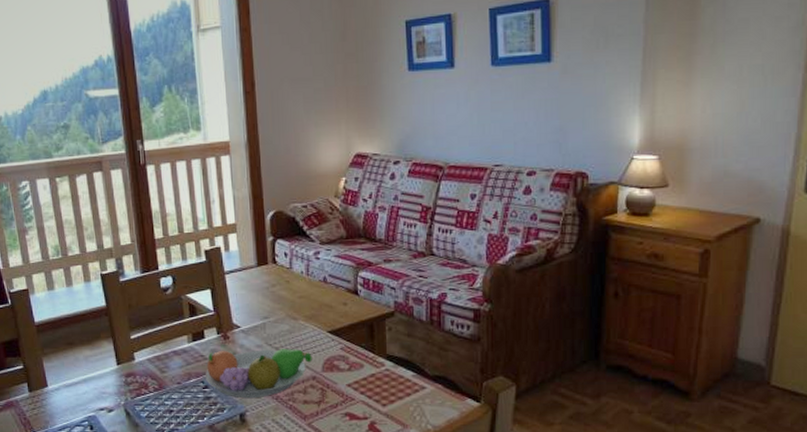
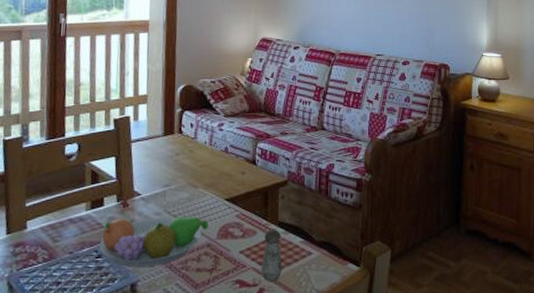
salt shaker: none [371,363,394,416] -> present [261,230,282,282]

